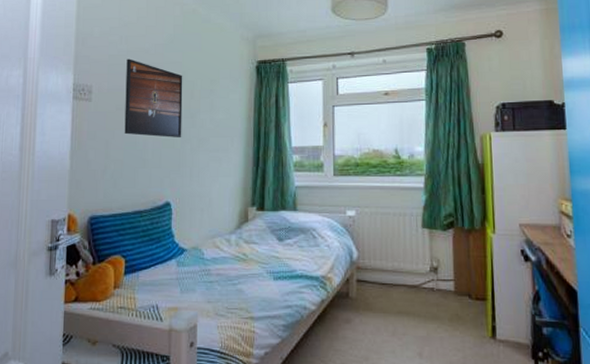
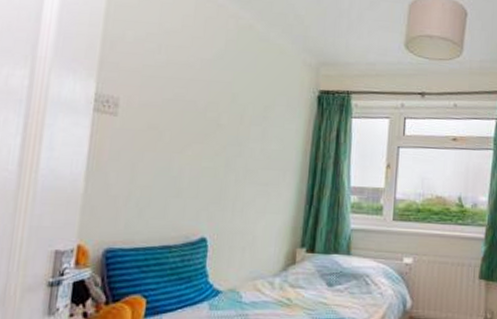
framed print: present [124,59,183,138] -> none [156,71,232,166]

